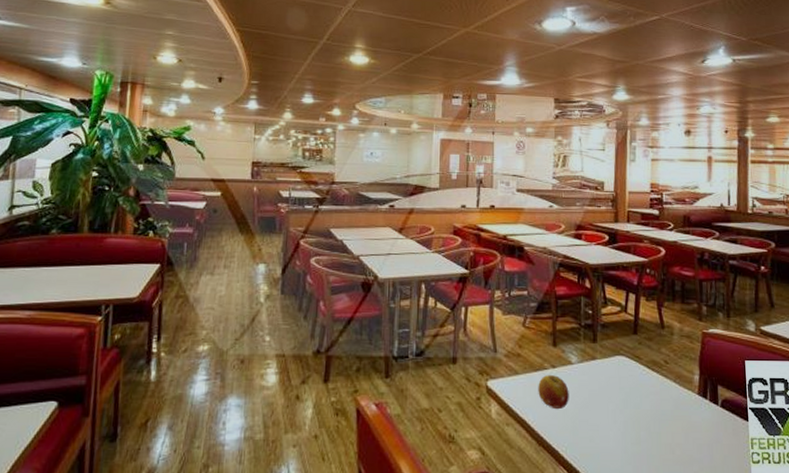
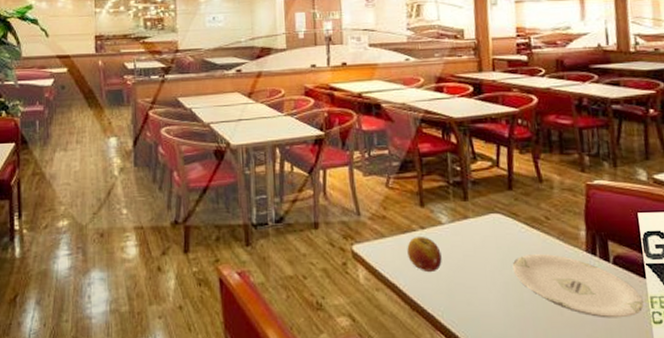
plate: none [632,394,745,458] -> present [512,253,644,318]

